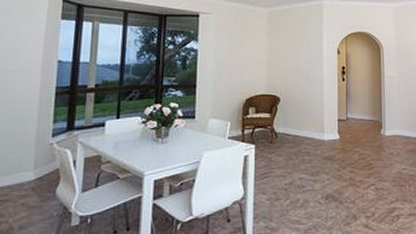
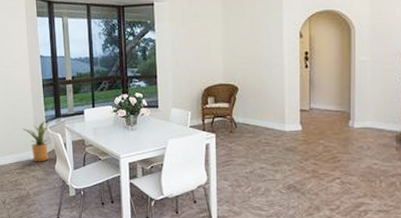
house plant: none [18,133,59,186] -> present [23,120,53,162]

